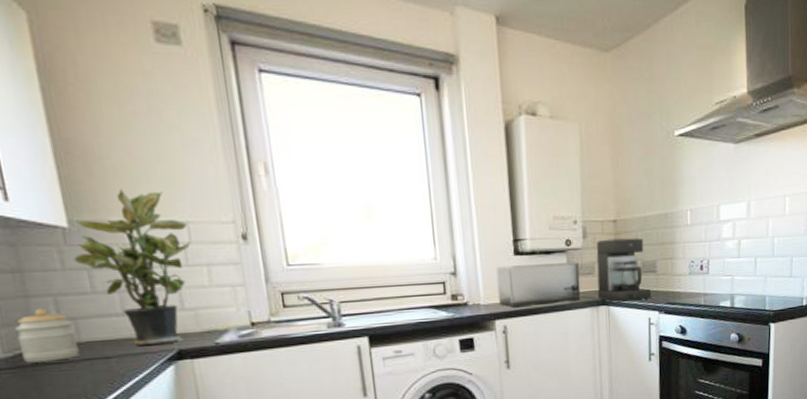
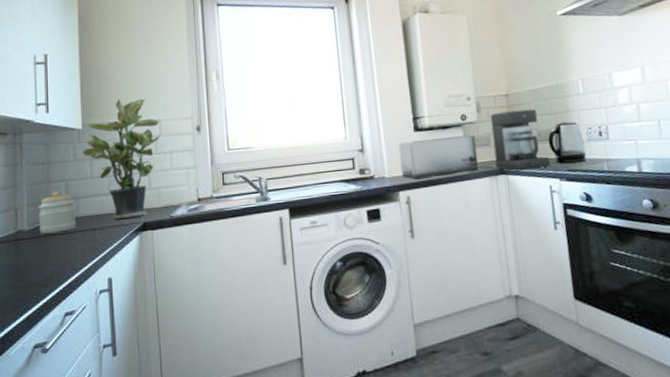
kettle: none [651,253,687,297] -> present [548,121,587,164]

